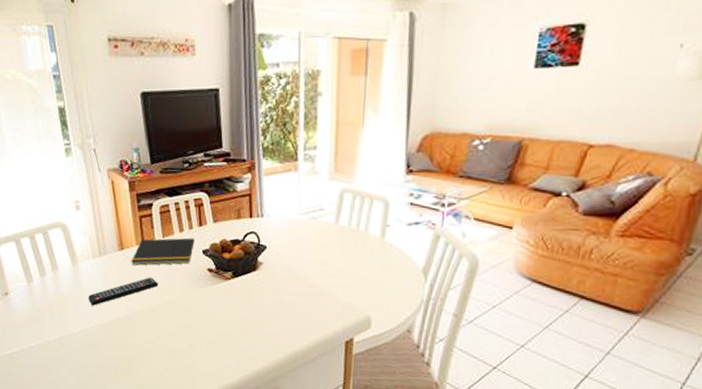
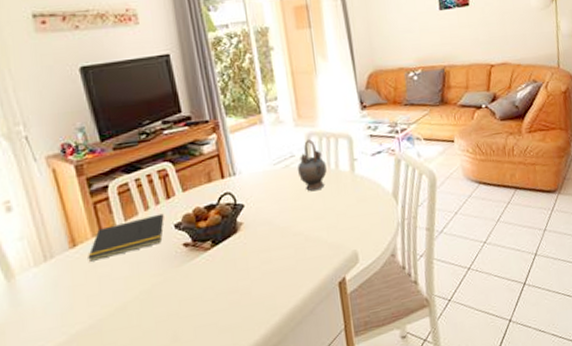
remote control: present [88,277,158,306] -> none [33,270,126,326]
teapot: none [324,195,355,249] -> present [297,139,327,192]

